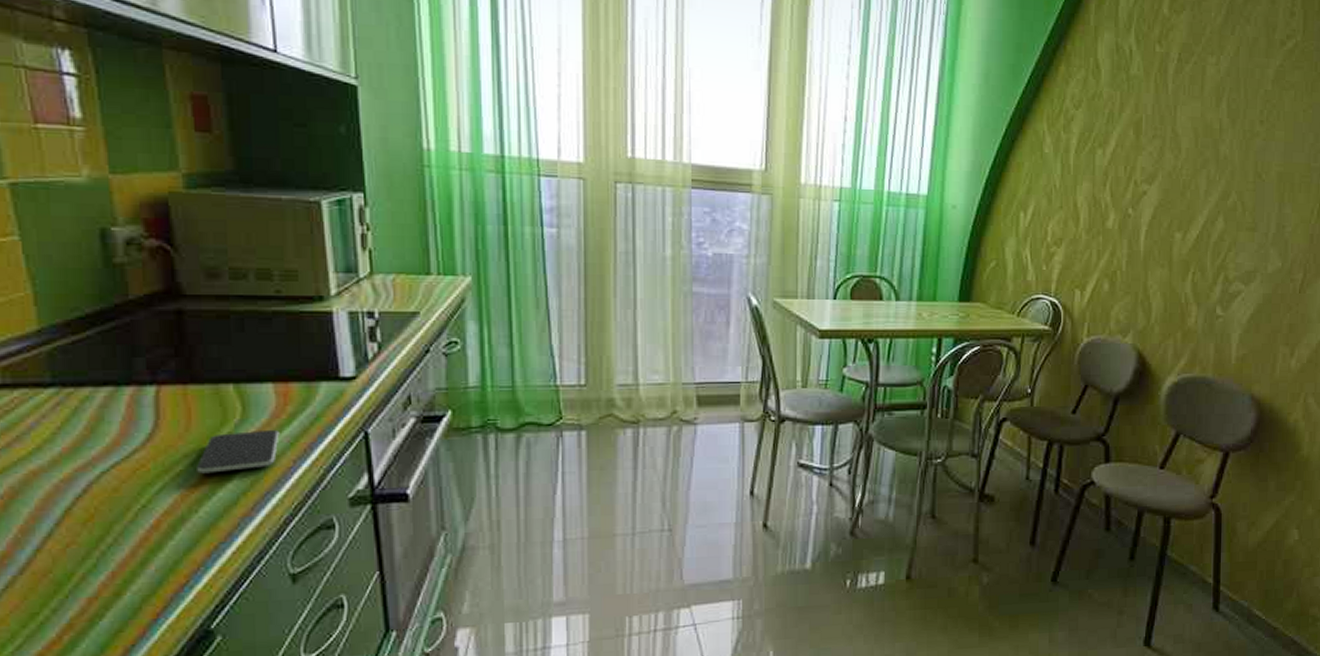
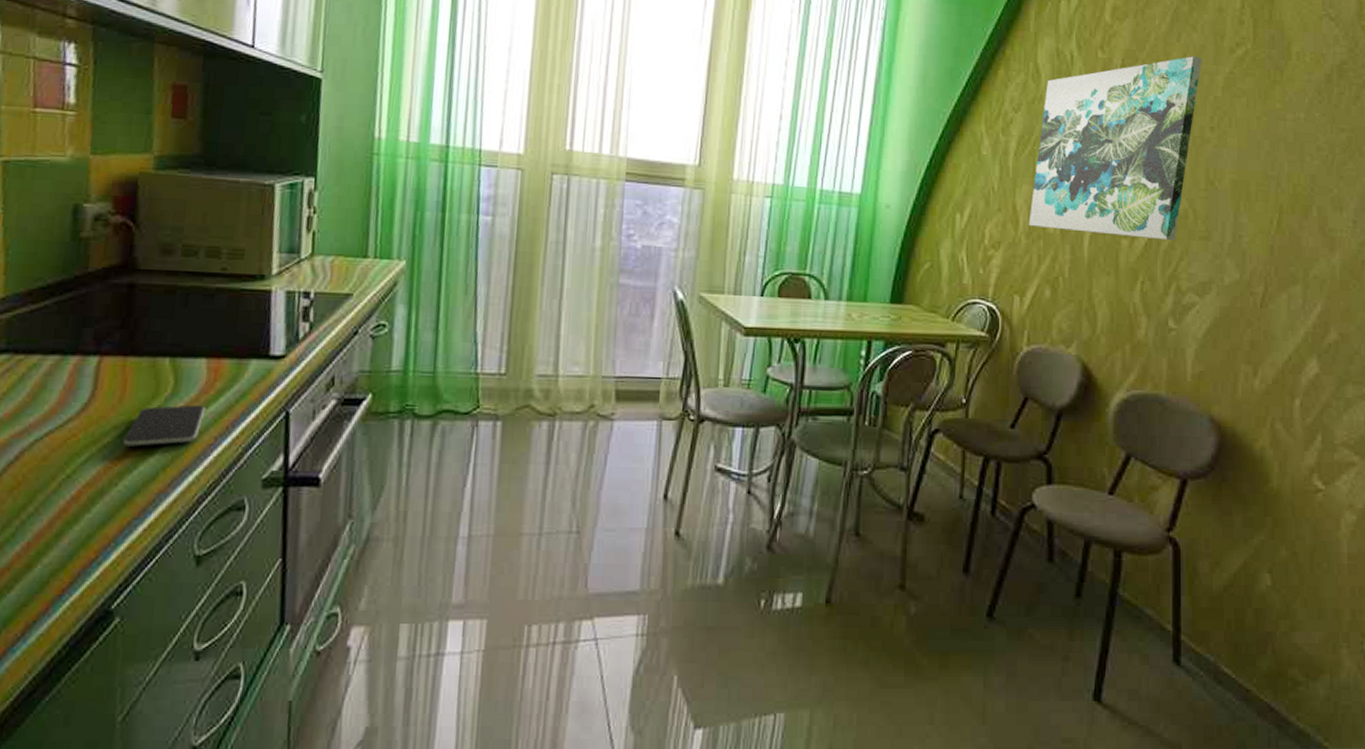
wall art: none [1089,49,1255,233] -> present [1028,56,1203,241]

